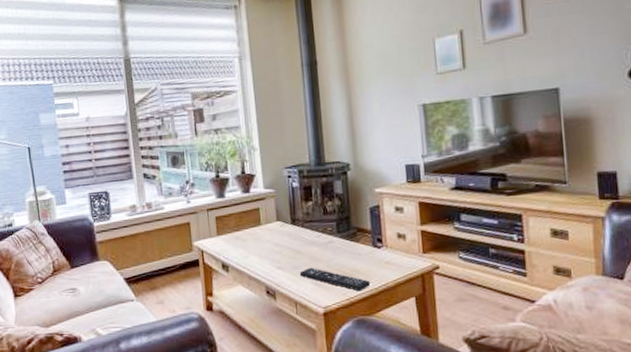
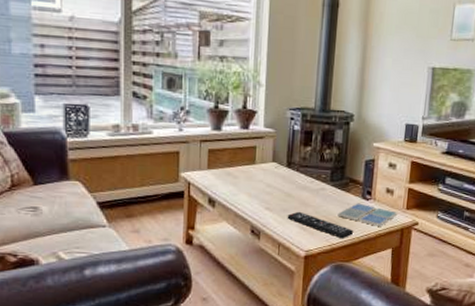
drink coaster: none [350,252,415,275] -> present [337,203,398,226]

